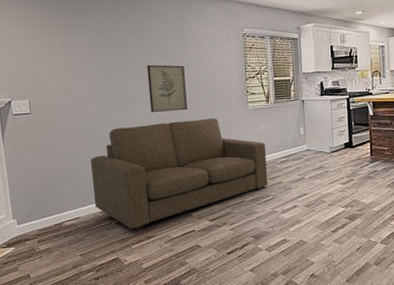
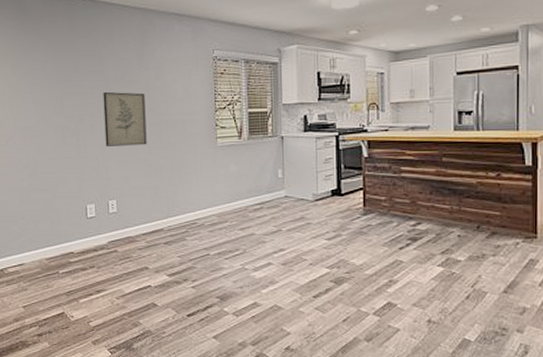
sofa: present [91,118,268,230] -> none [38,155,237,282]

